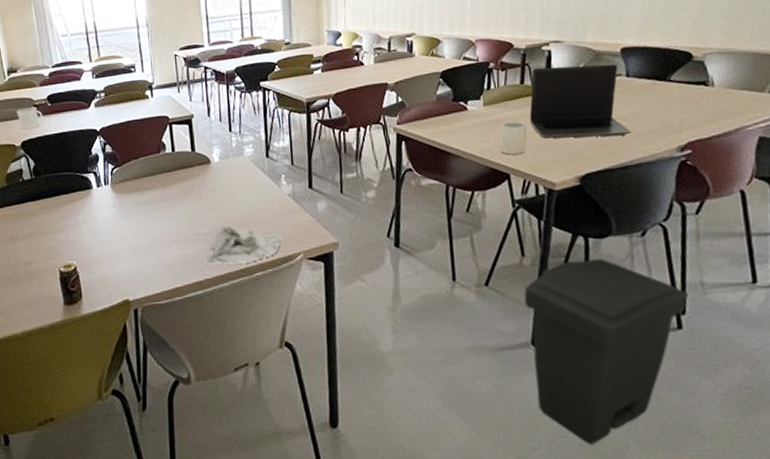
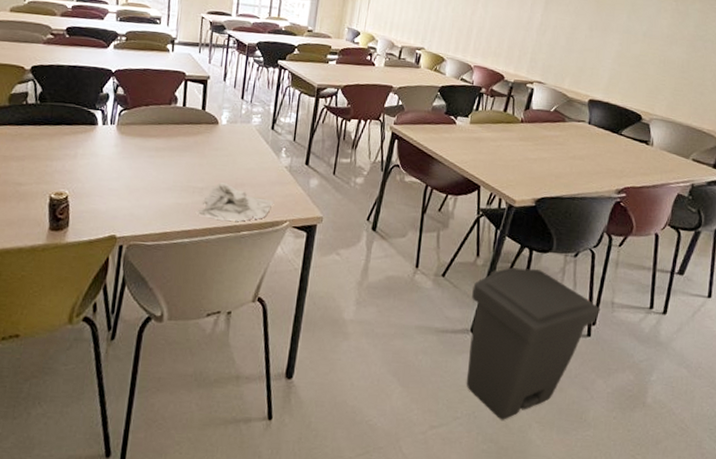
mug: present [17,107,44,130] -> none [31,34,60,56]
mug: present [499,121,527,155] -> none [476,141,502,171]
laptop computer: present [529,64,631,139] -> none [505,100,584,172]

